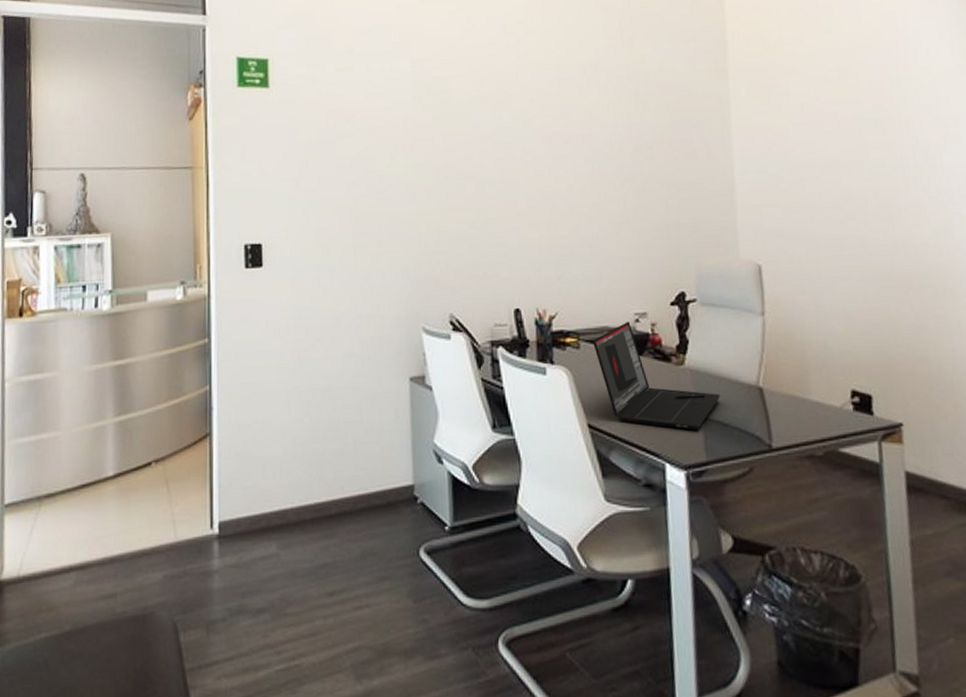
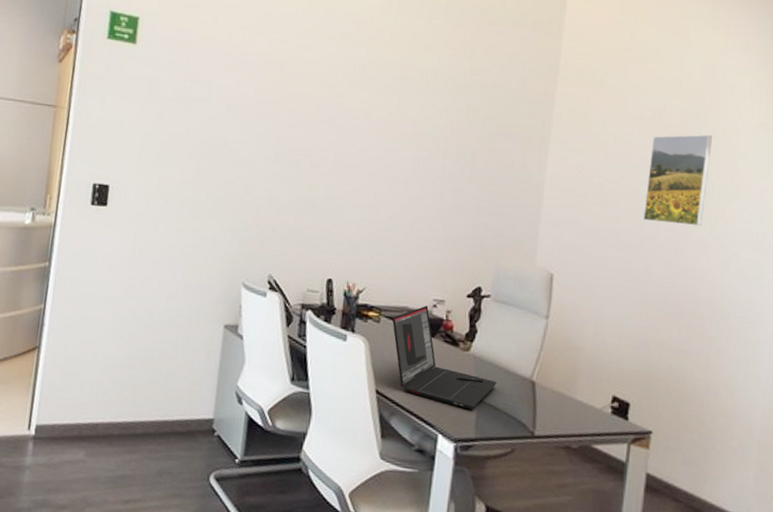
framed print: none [842,87,914,191] -> present [643,134,712,227]

